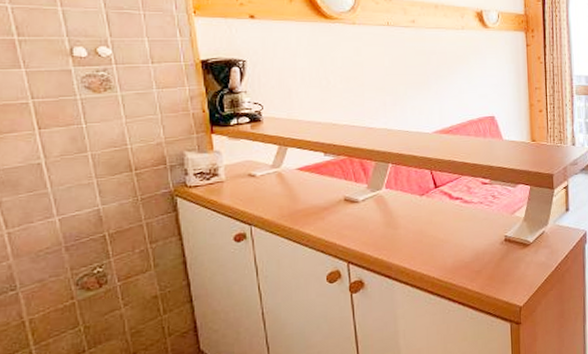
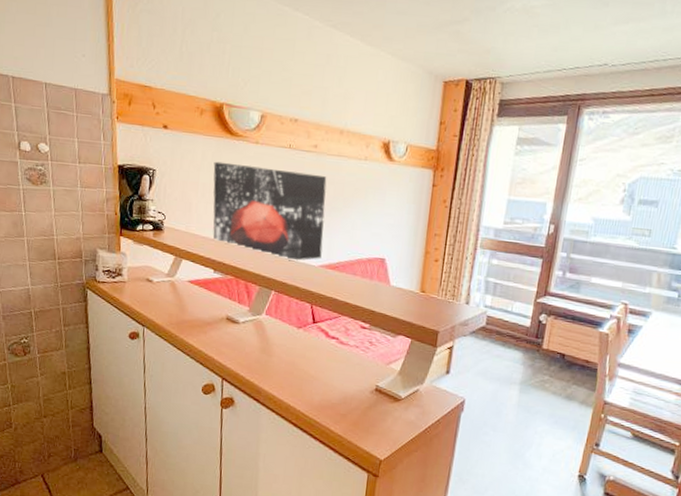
wall art: none [310,45,434,132] -> present [213,161,327,262]

